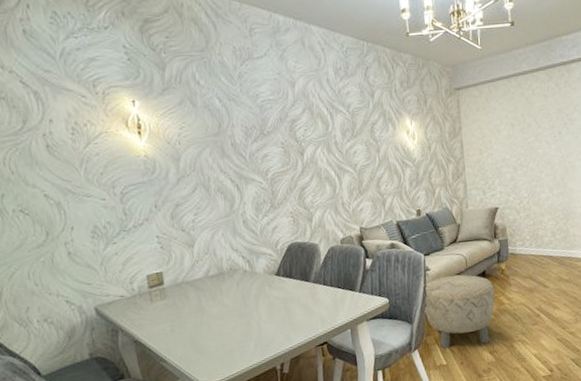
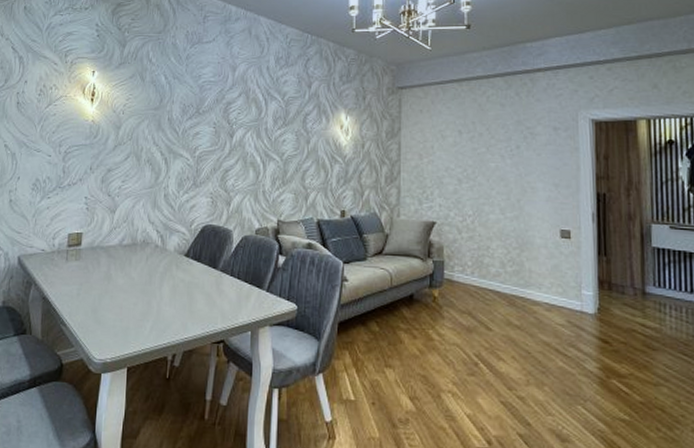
ottoman: present [423,274,495,349] -> none [335,291,422,386]

